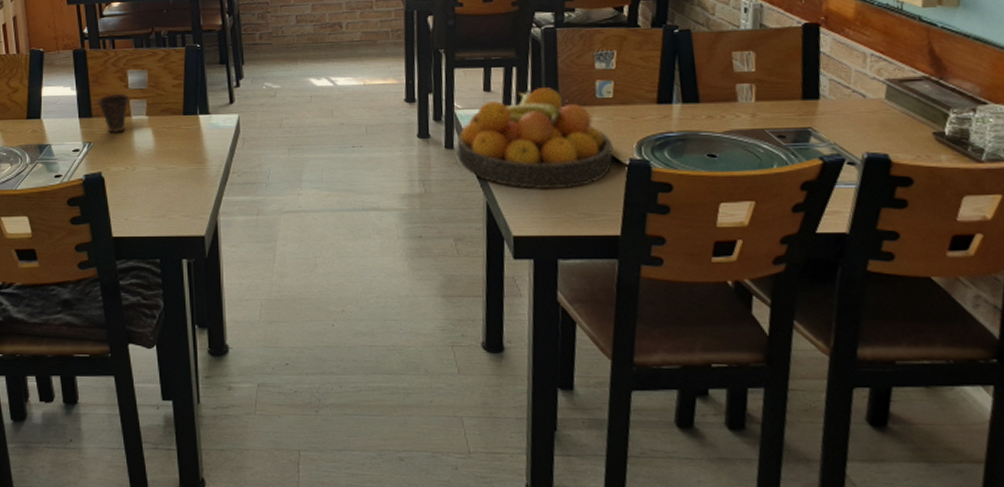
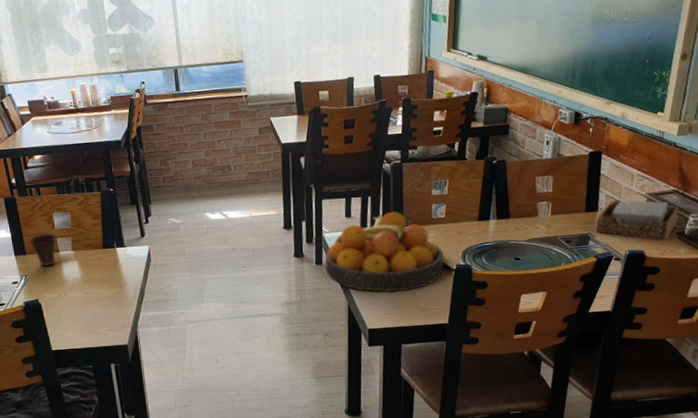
napkin holder: none [819,86,935,142] -> present [596,200,680,241]

